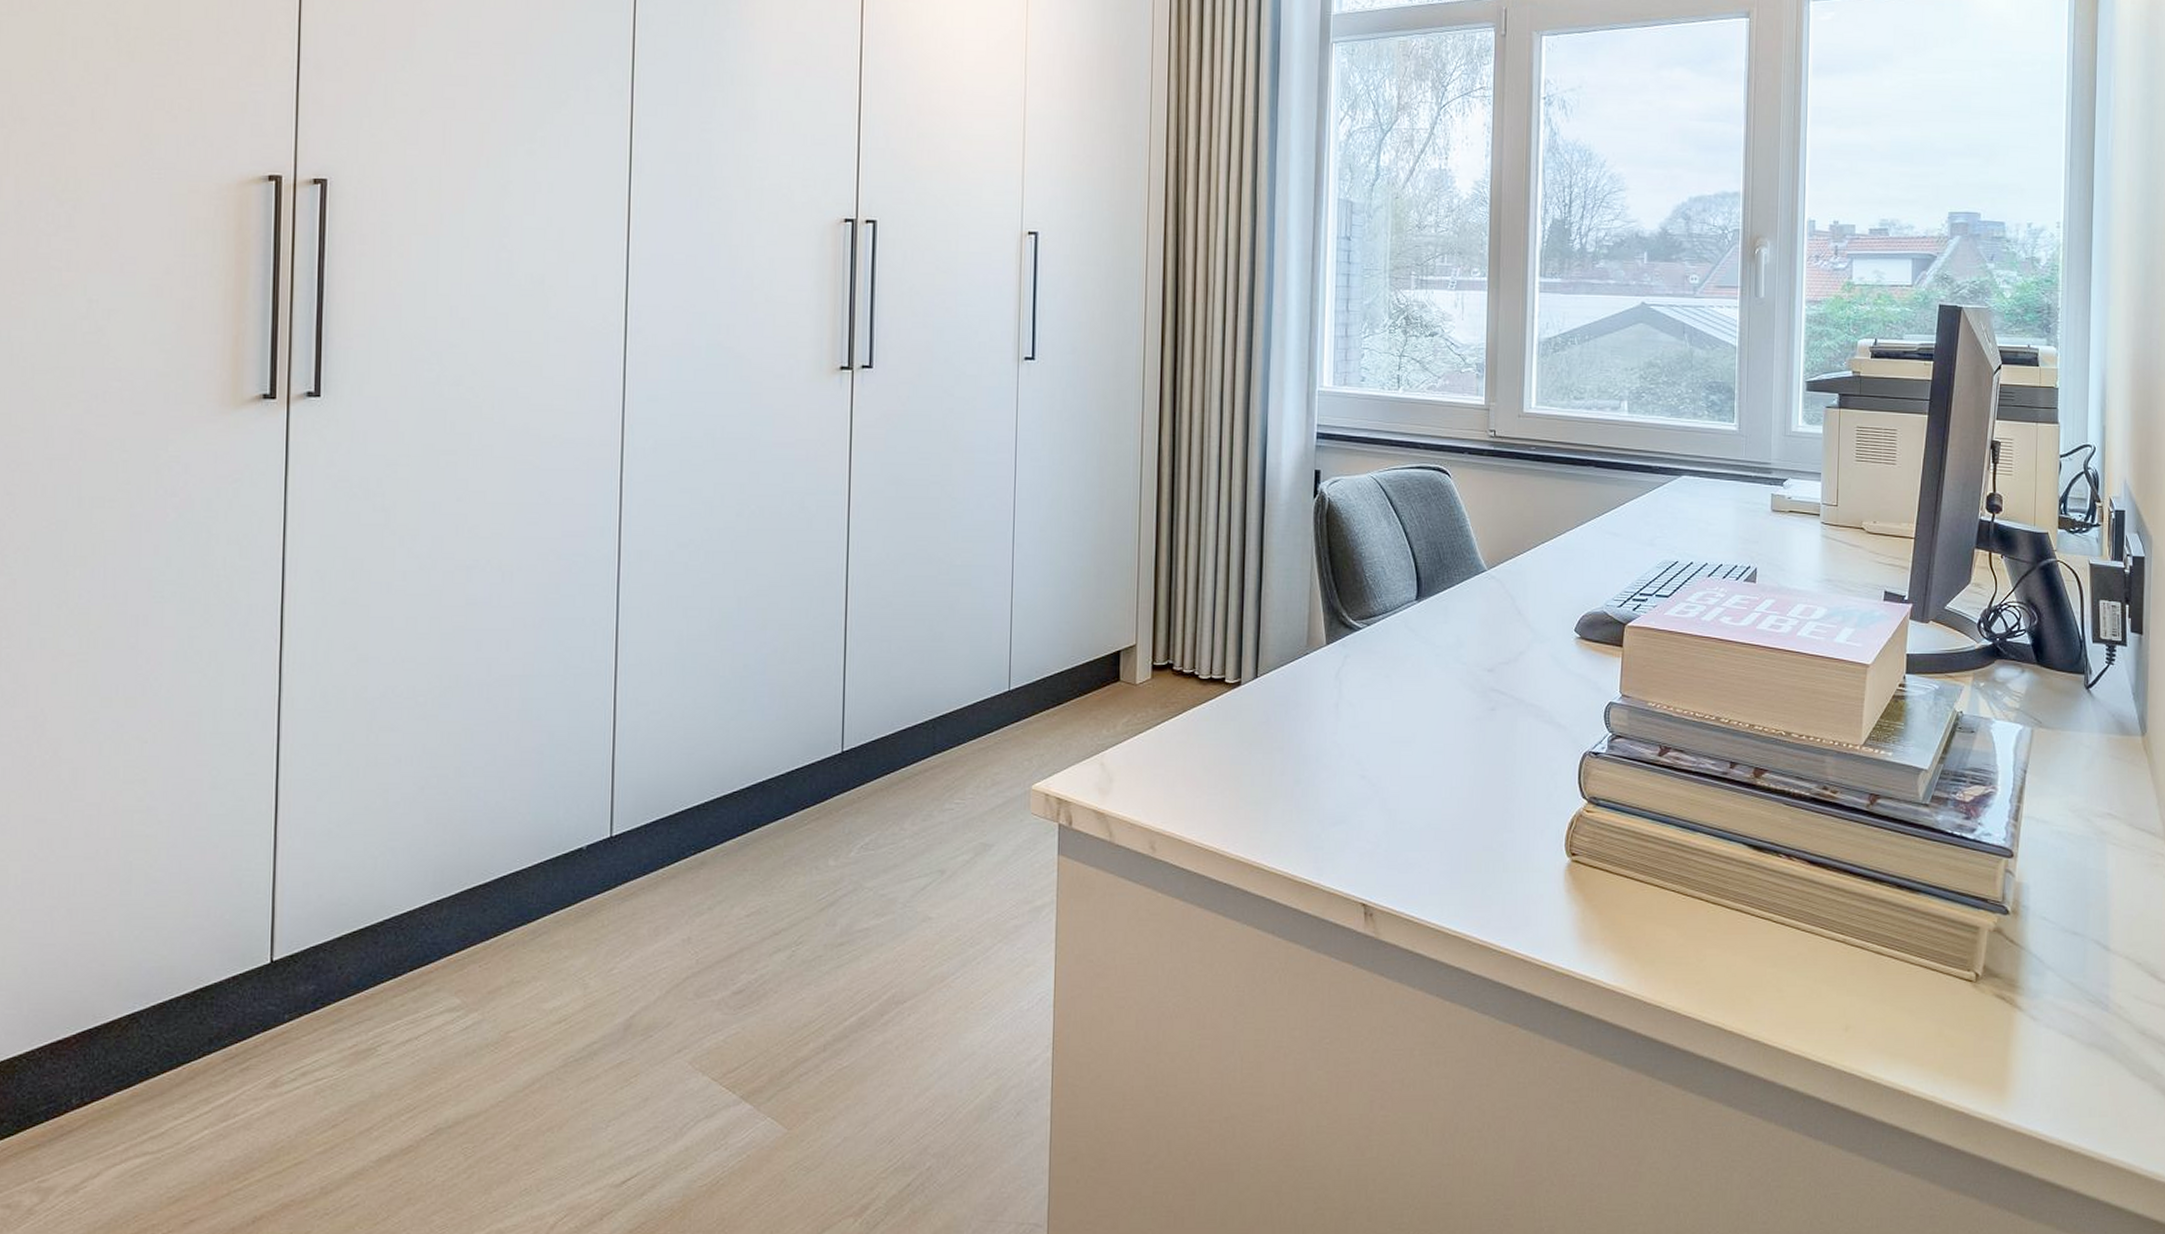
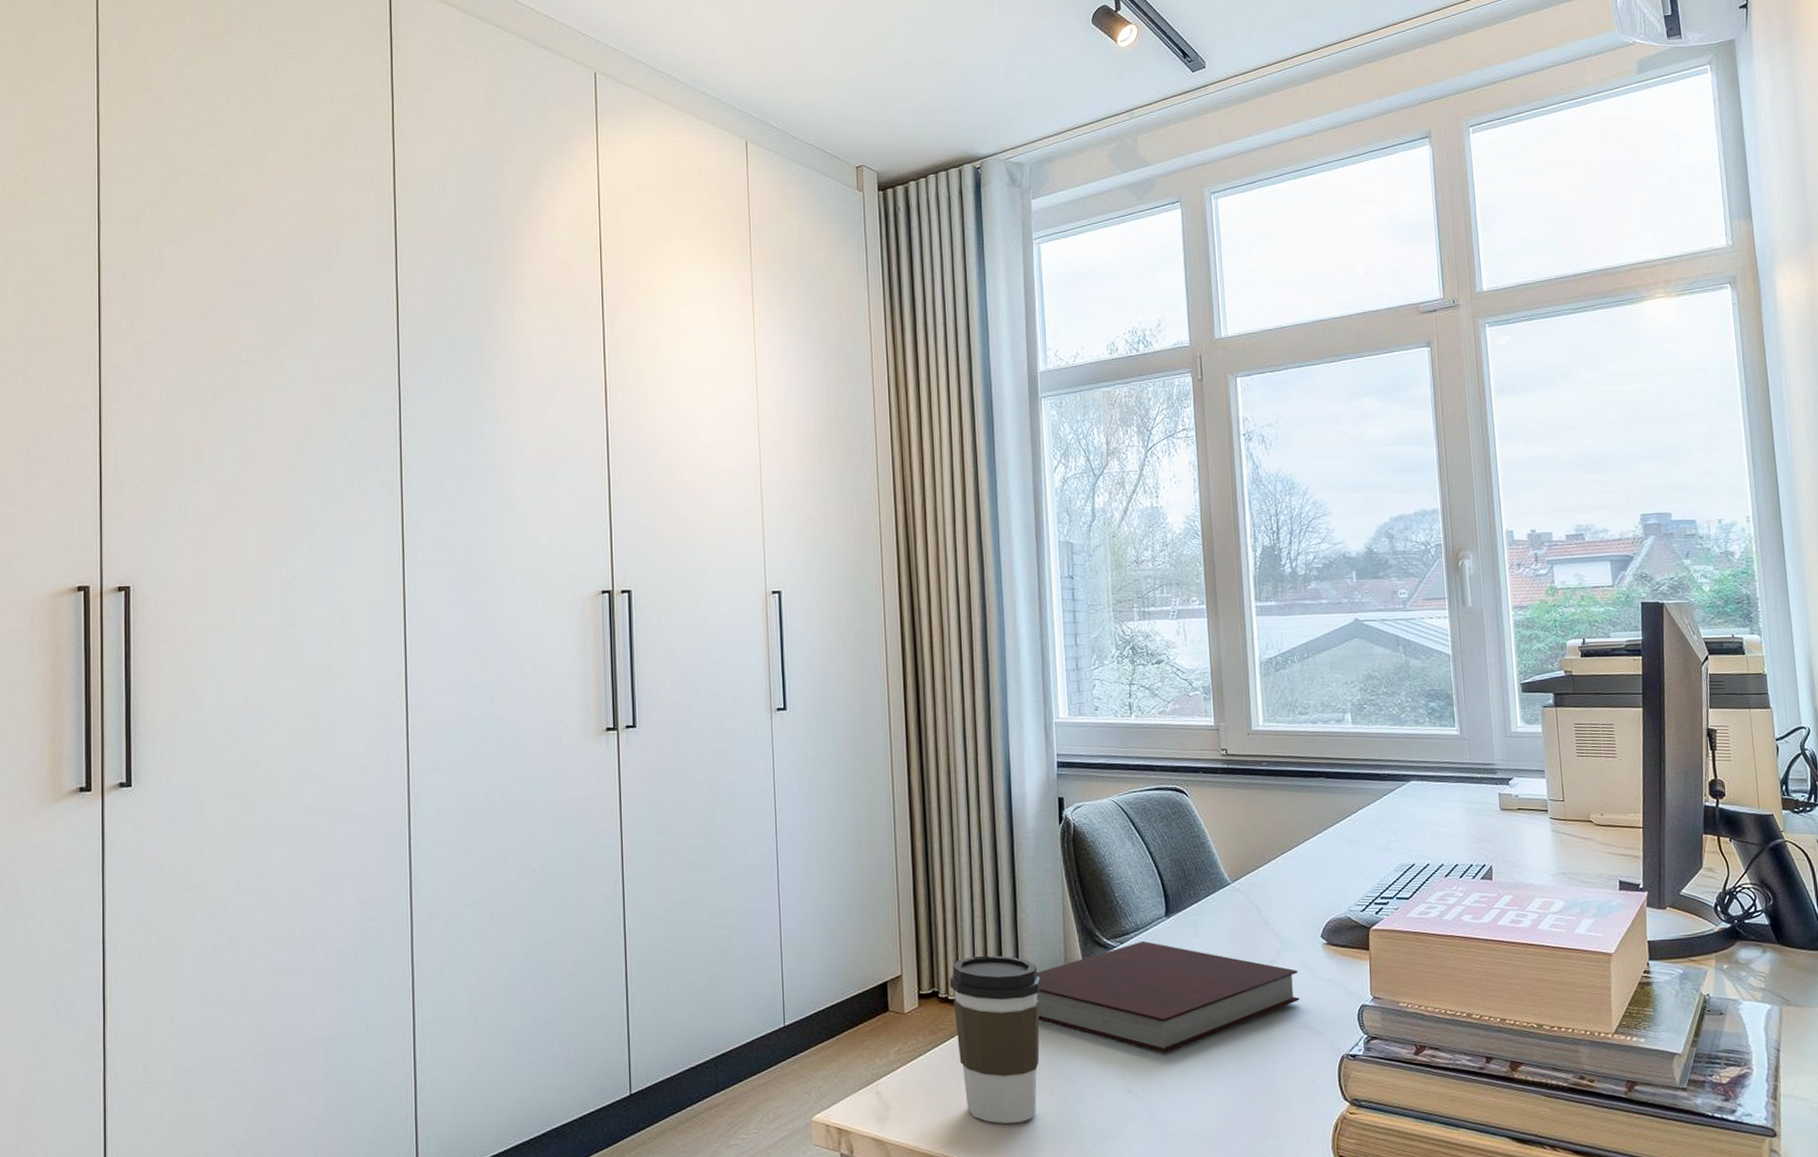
coffee cup: none [1185,629,1281,802] -> present [949,955,1041,1124]
notebook: none [1275,623,1548,741] -> present [1036,940,1300,1054]

